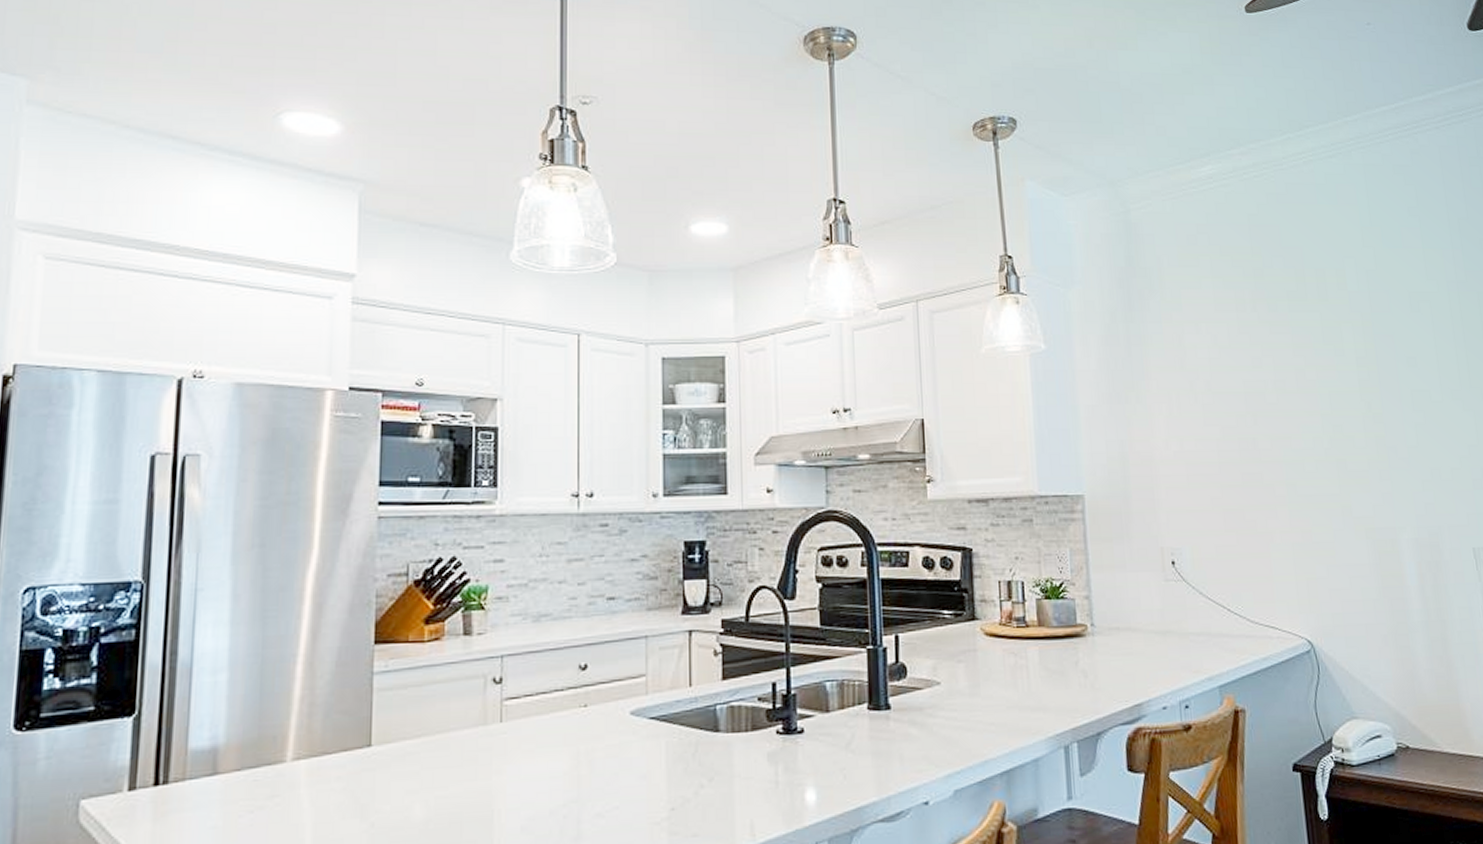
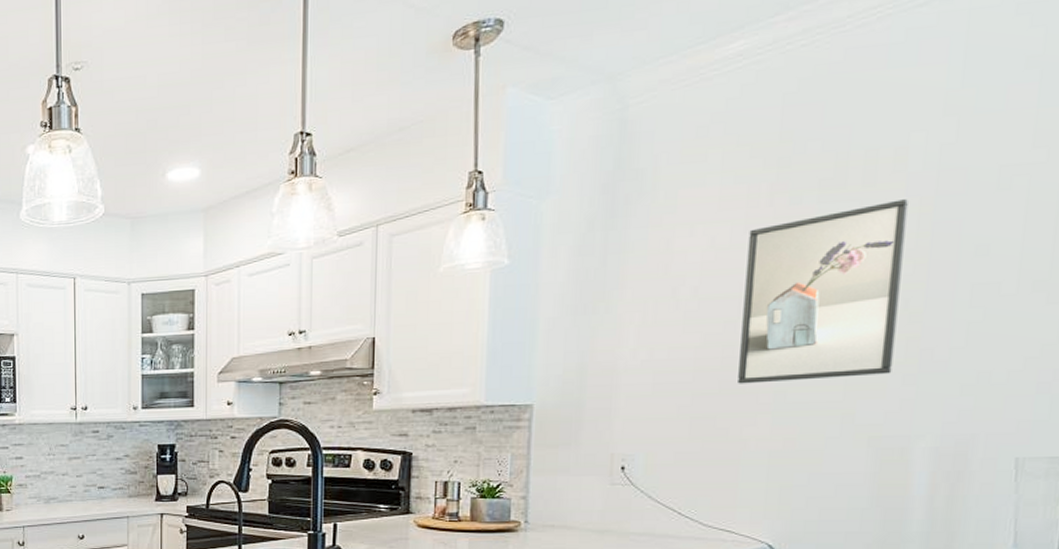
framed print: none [1242,314,1371,477] -> present [738,199,908,384]

